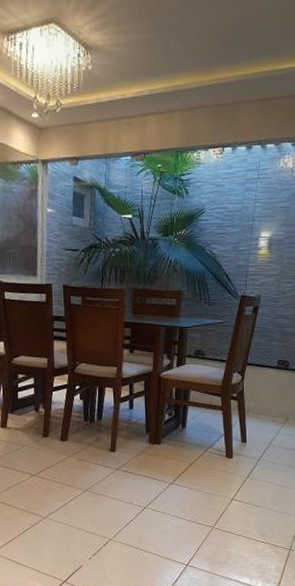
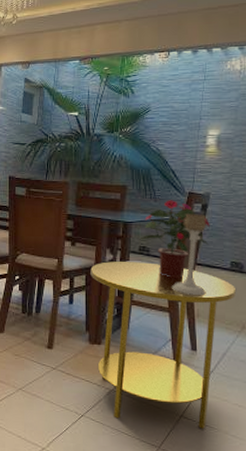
side table: none [149,365,282,508] -> present [90,261,237,429]
potted flower: none [195,304,260,378] -> present [140,200,210,278]
candle holder: none [225,316,257,393] -> present [172,213,206,295]

